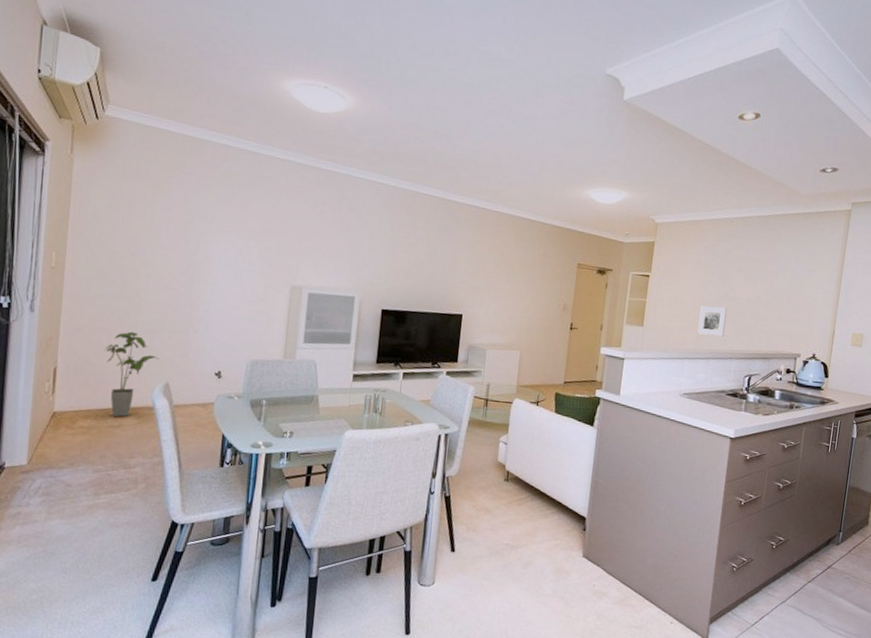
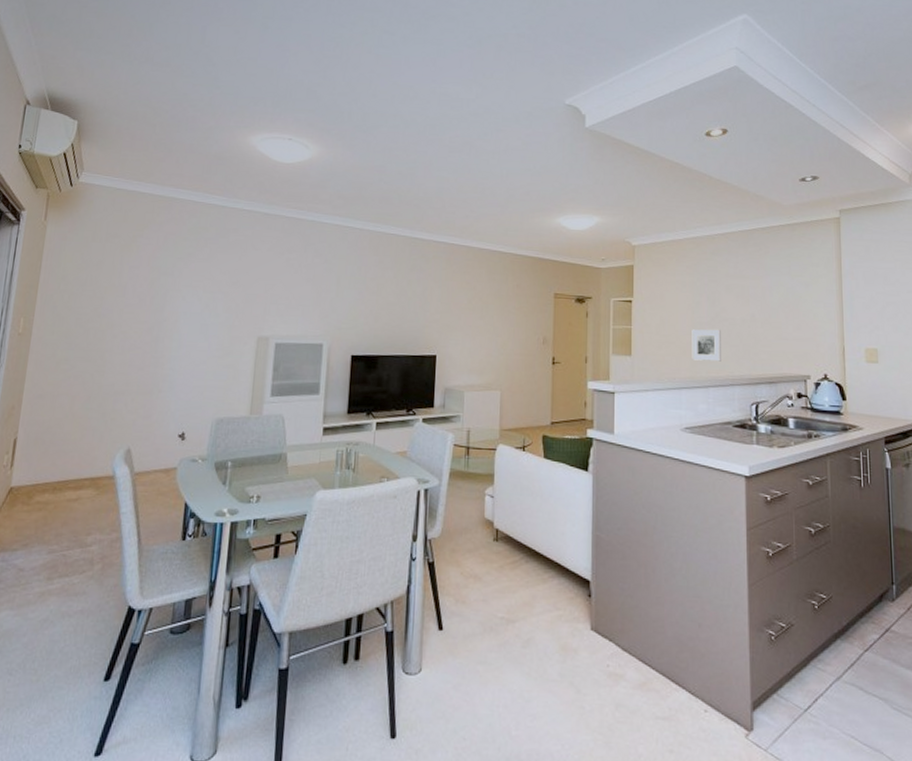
house plant: present [104,331,159,417] -> none [66,395,122,490]

